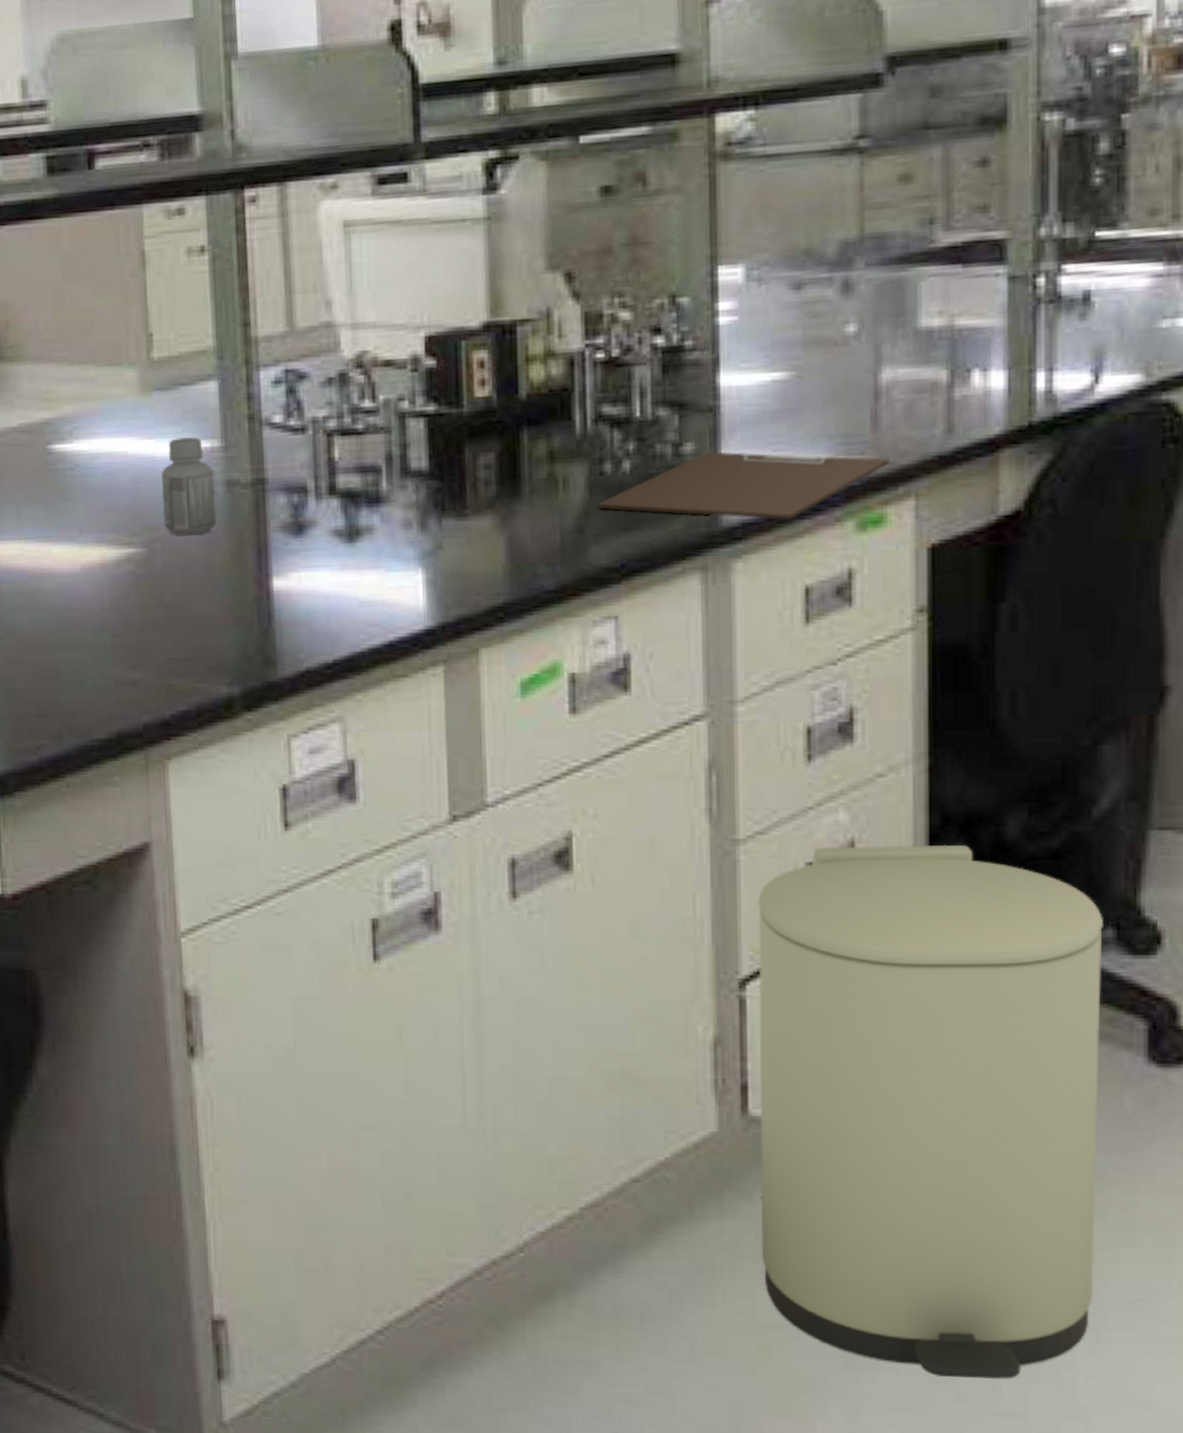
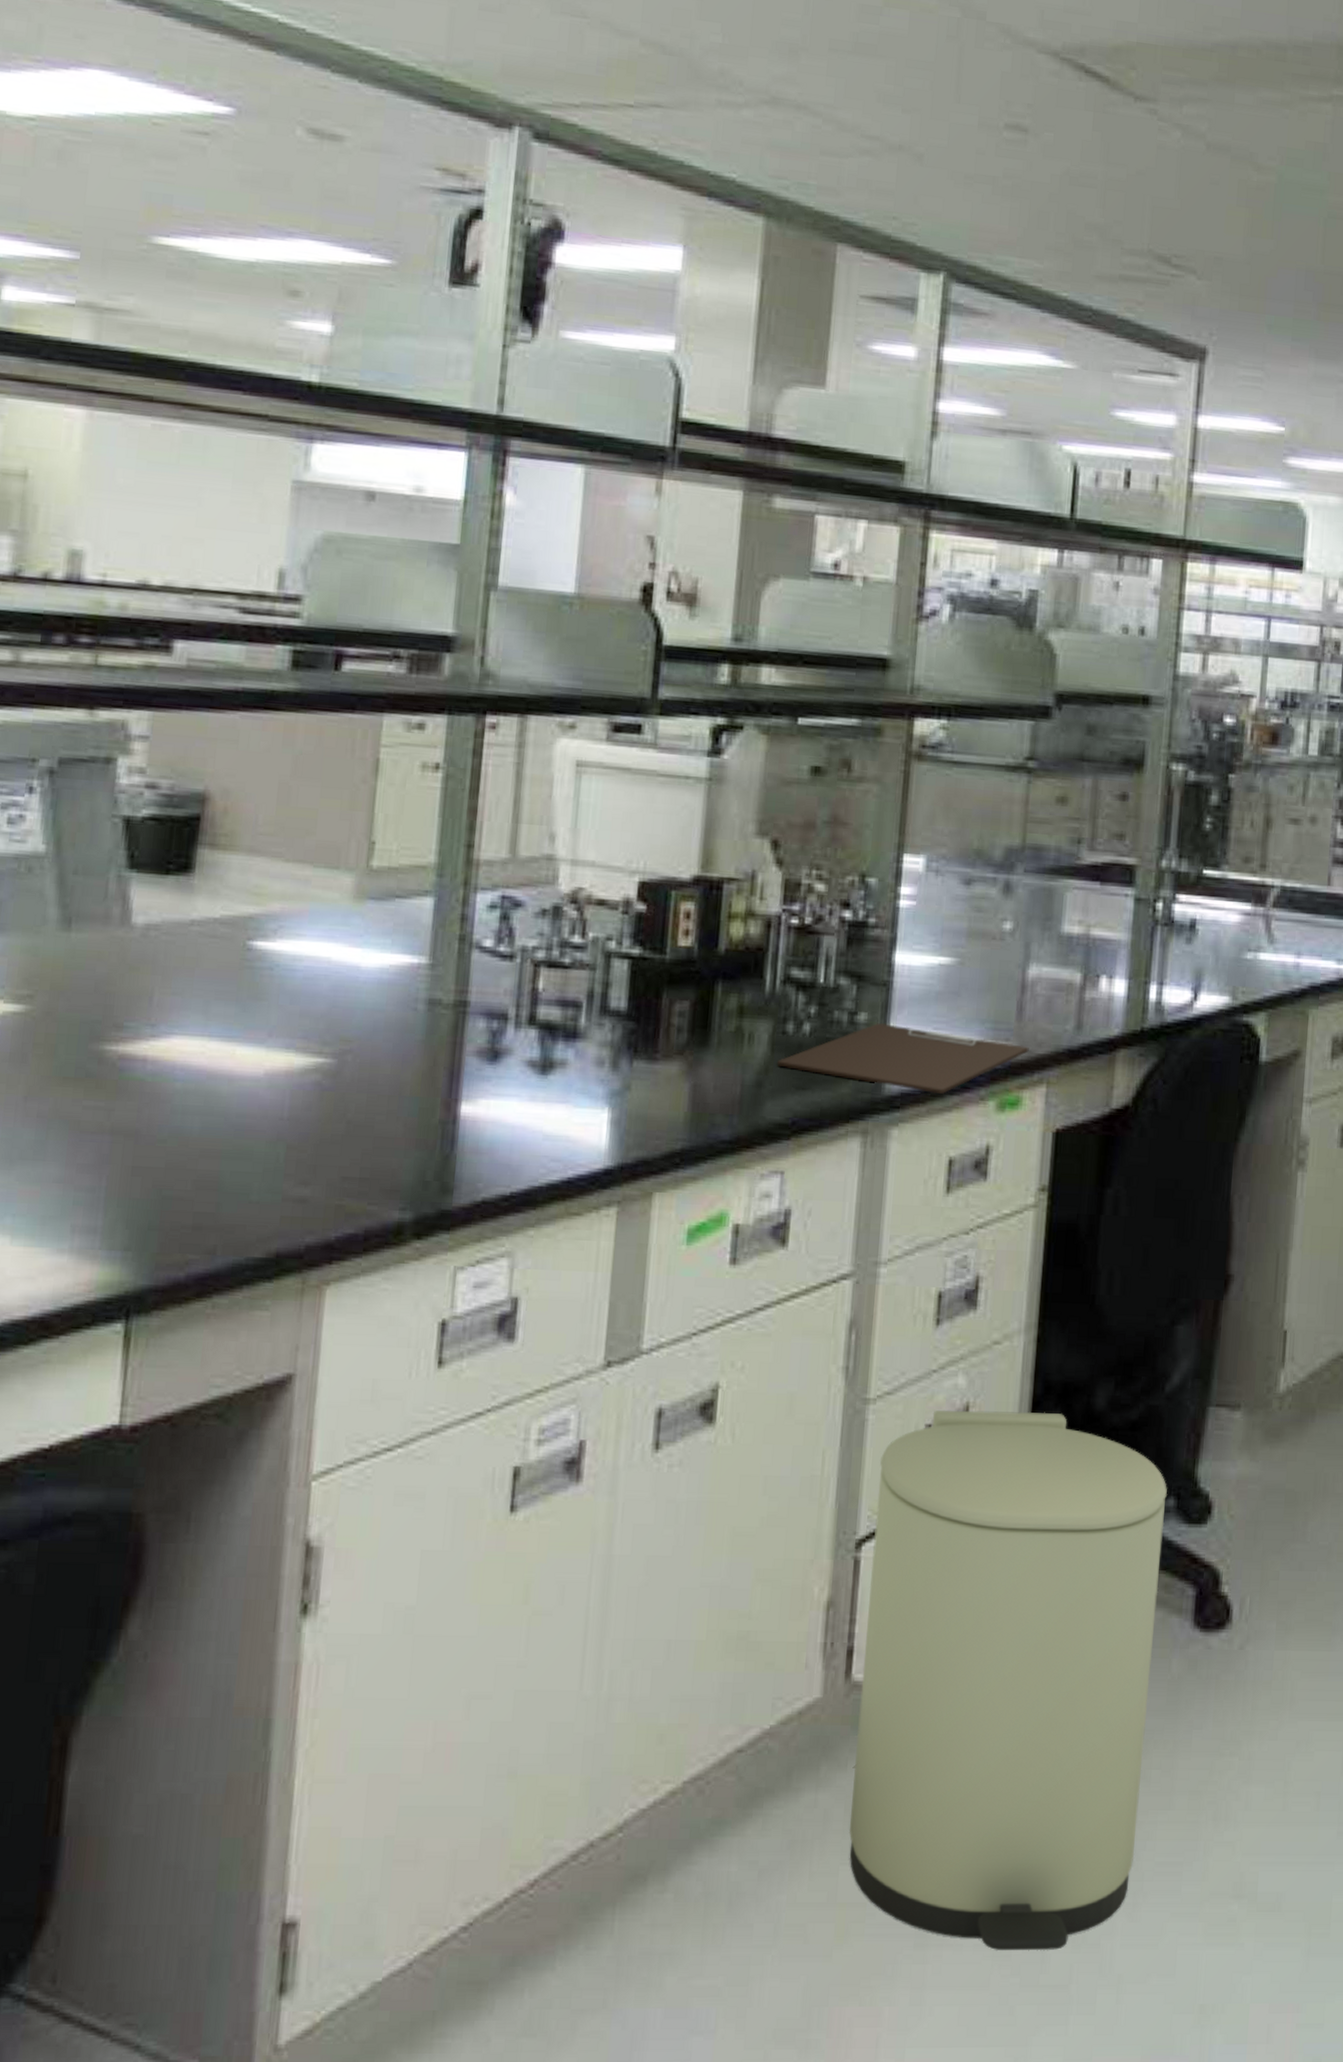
medicine bottle: present [161,437,217,535] -> none [358,950,417,1051]

